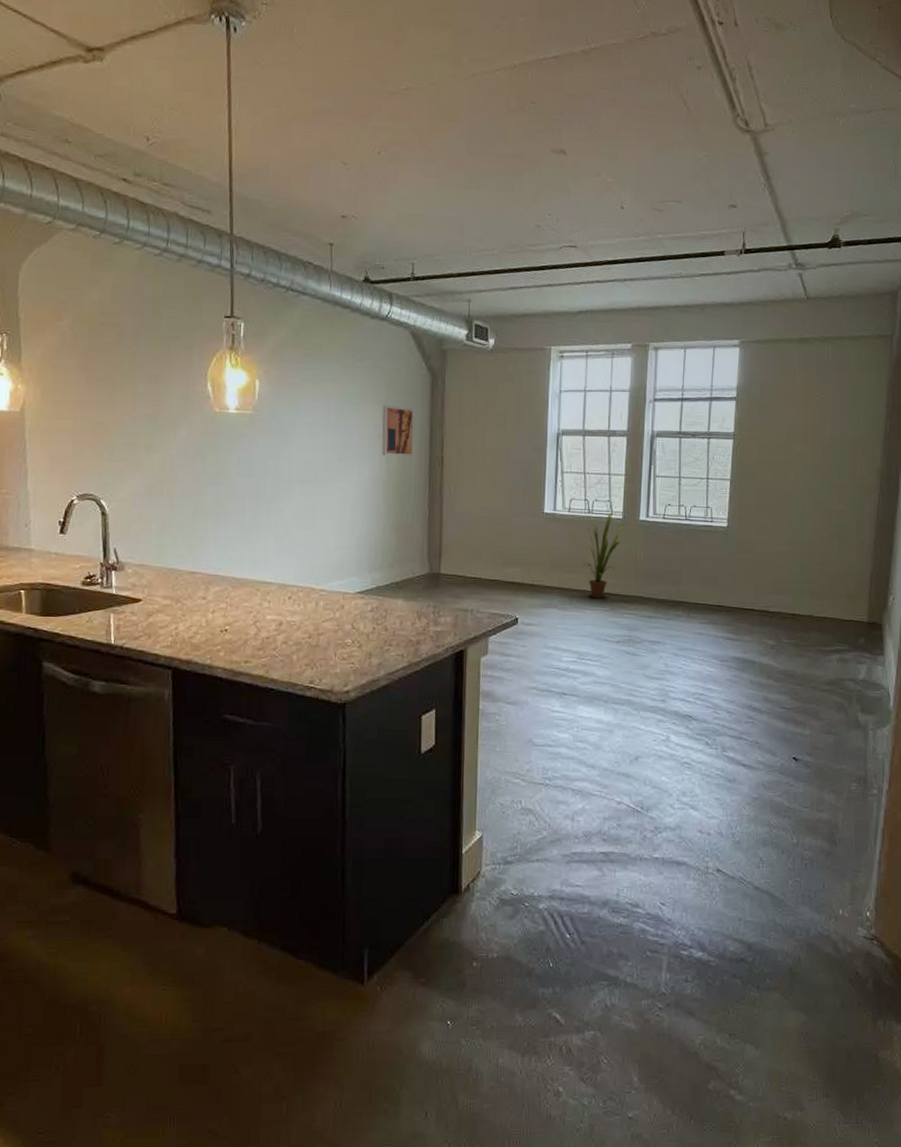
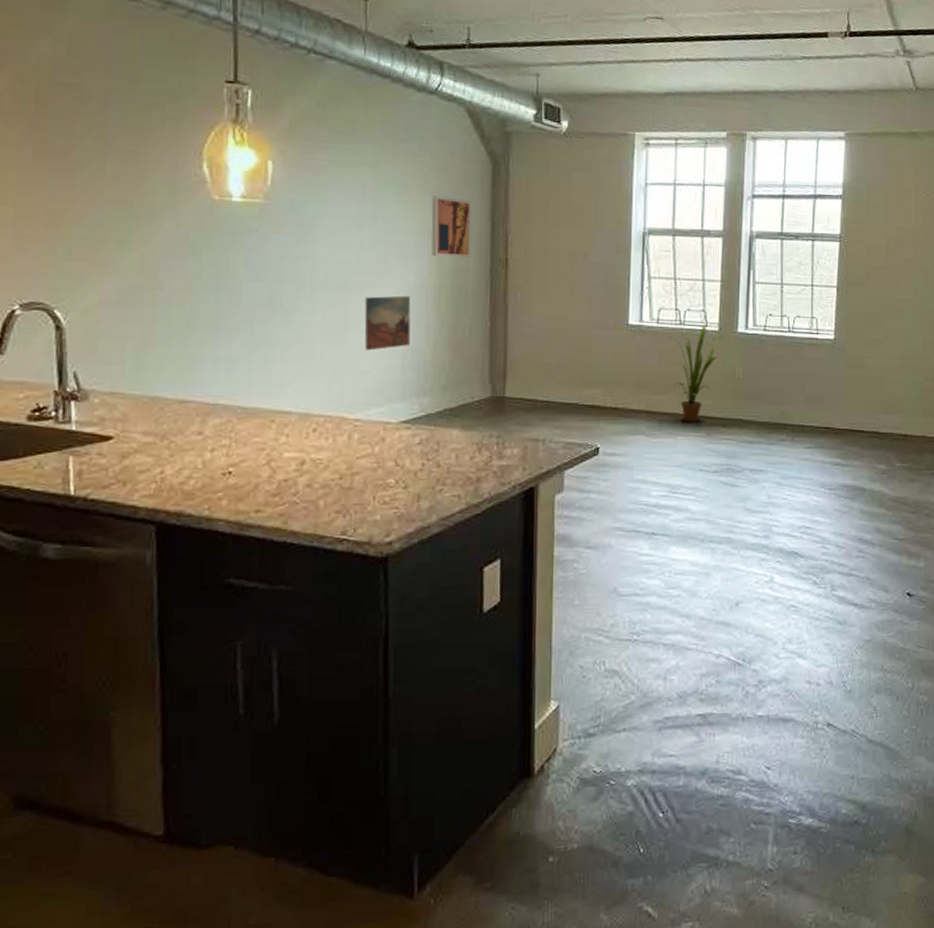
wall art: none [328,488,365,534] -> present [364,295,411,351]

